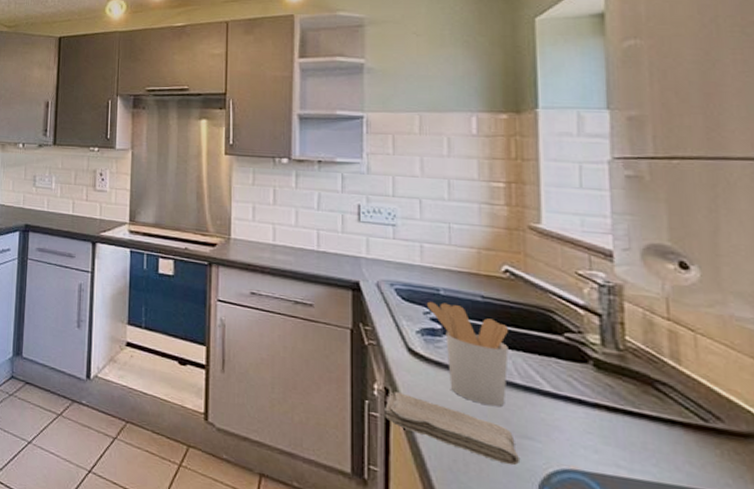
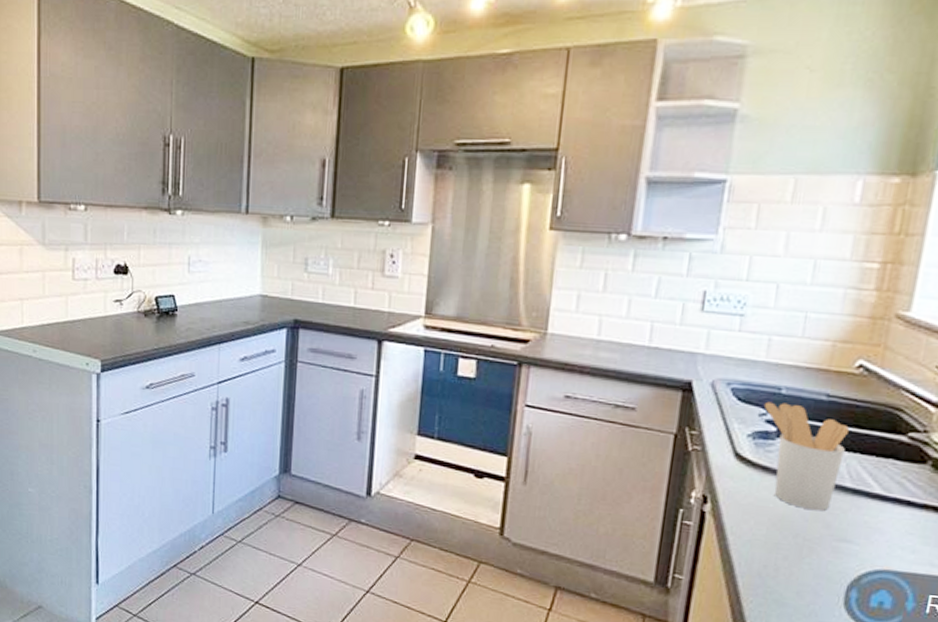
washcloth: present [385,392,521,466] -> none [698,499,834,569]

